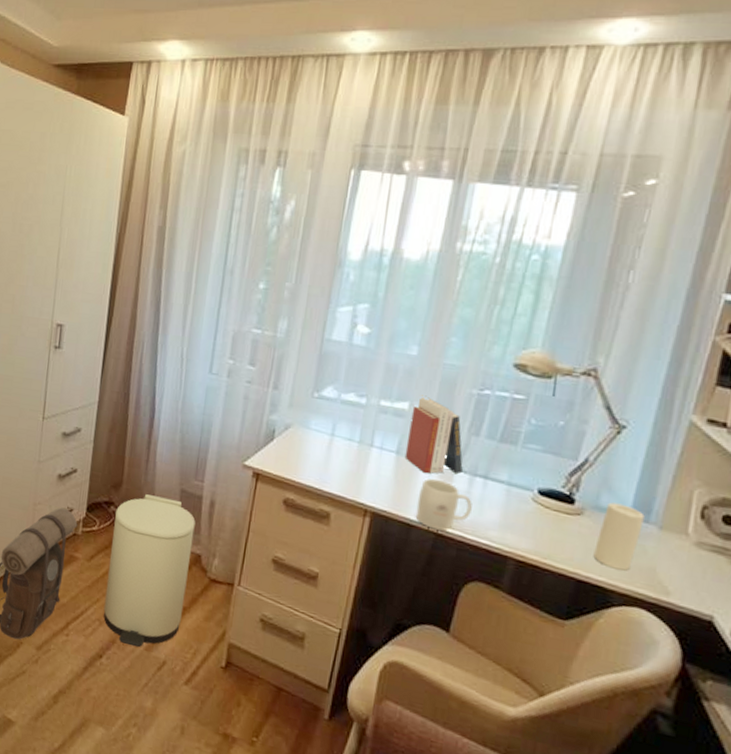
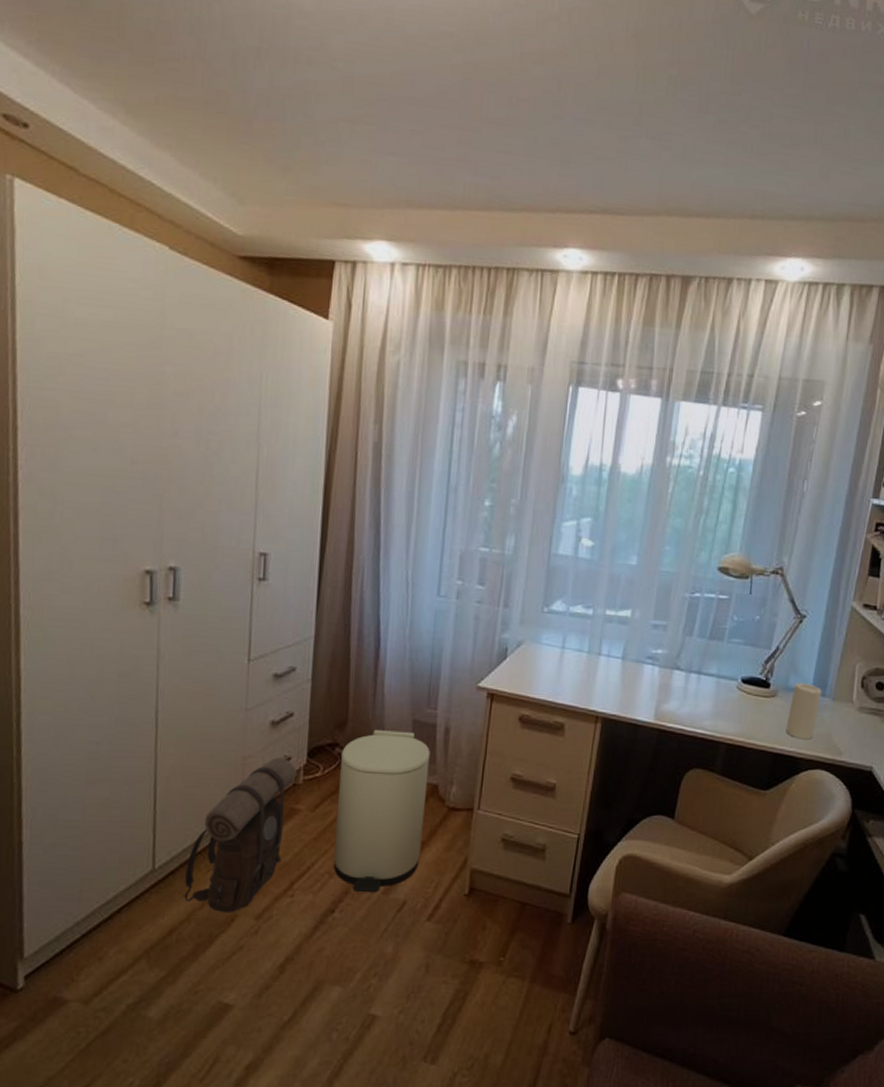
books: present [404,394,463,475] -> none [629,602,680,676]
mug: present [415,478,472,531] -> none [641,679,689,727]

